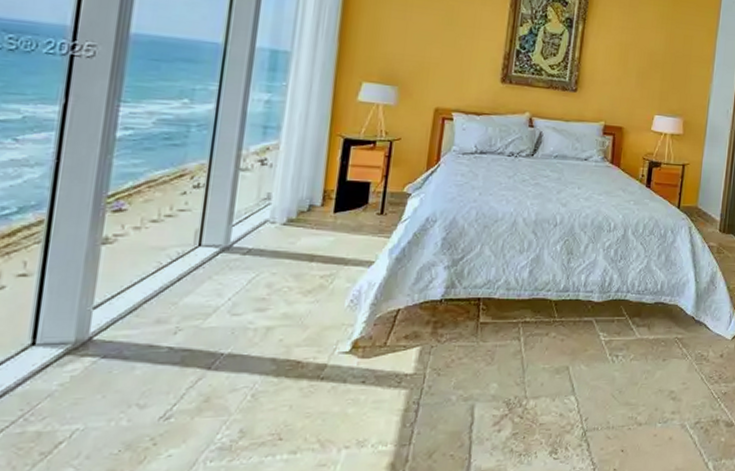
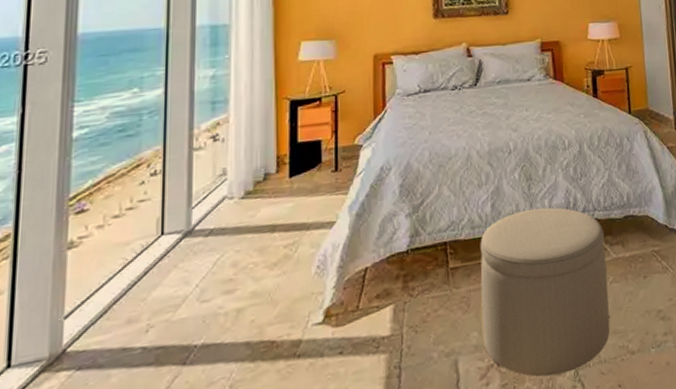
ottoman: none [501,281,634,433] -> present [480,207,610,377]

